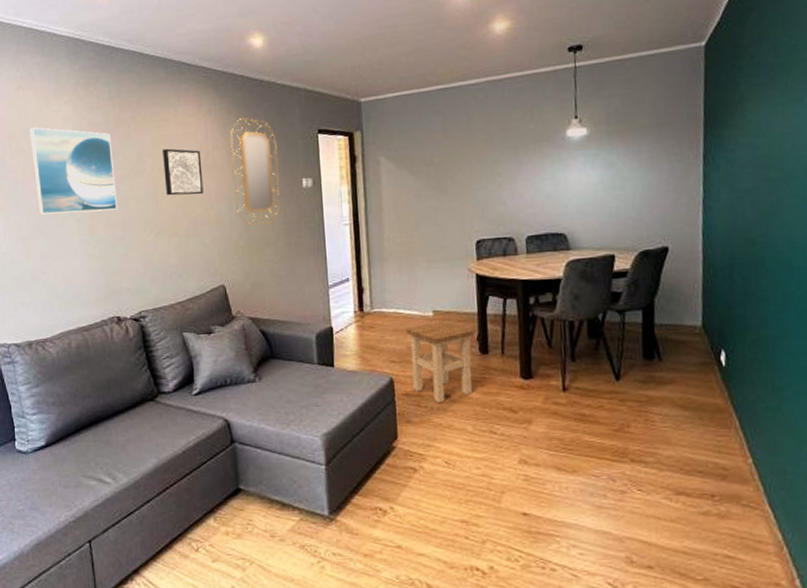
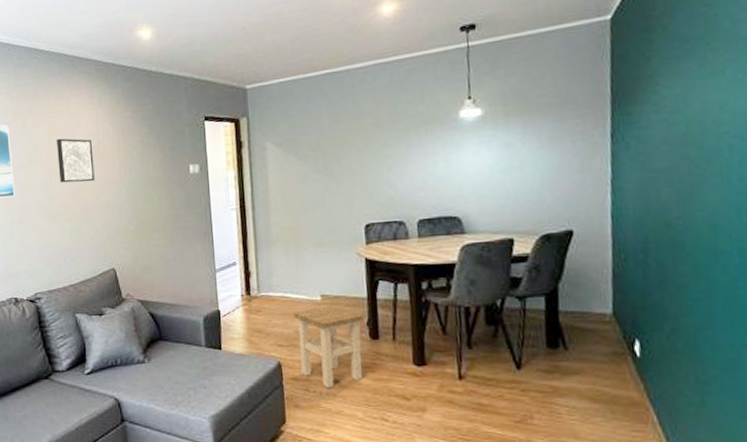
home mirror: present [229,117,281,227] -> none [119,107,169,212]

